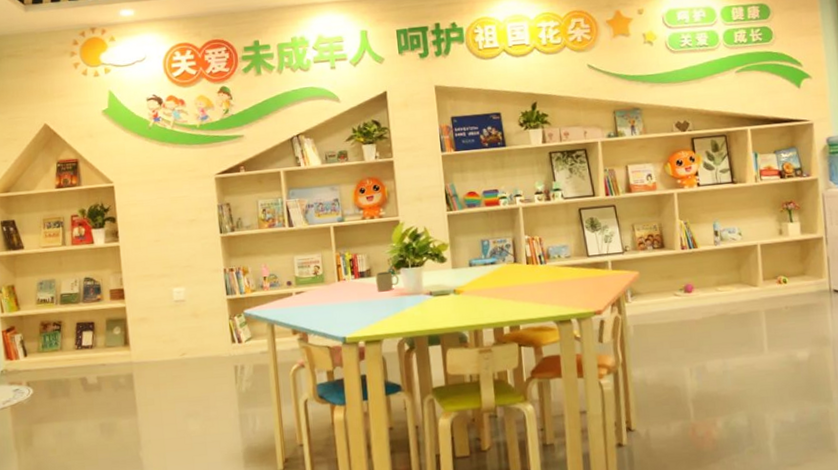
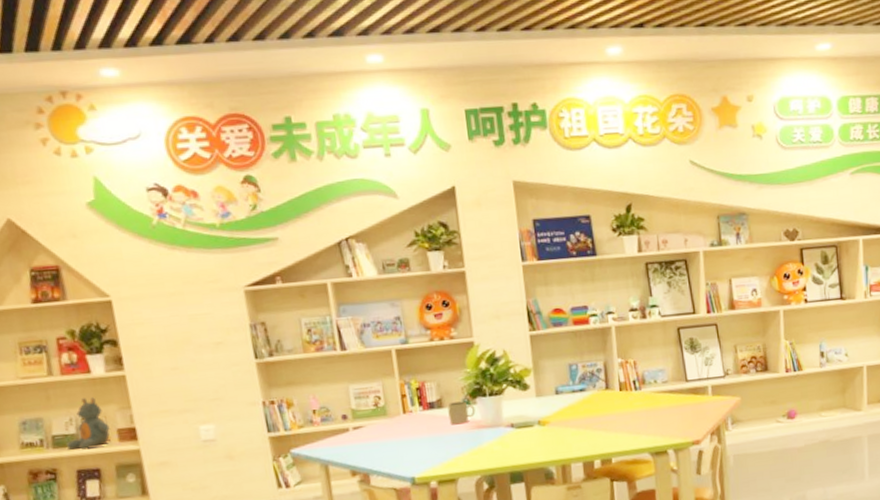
stuffed animal: none [71,263,104,306] -> present [67,397,110,450]

